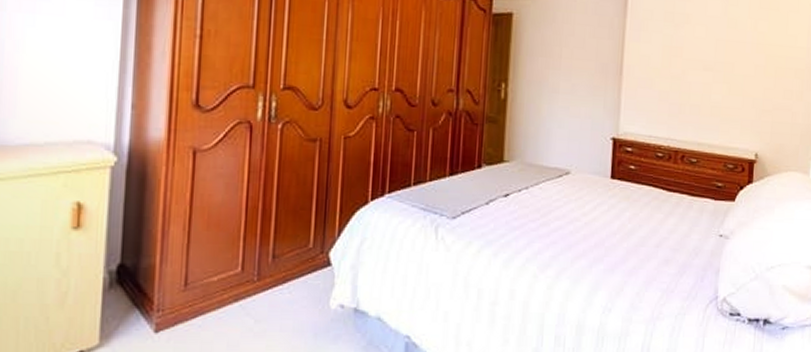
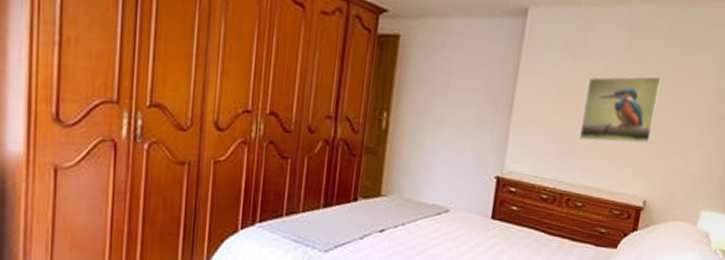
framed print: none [688,38,759,100] -> present [579,76,662,144]

